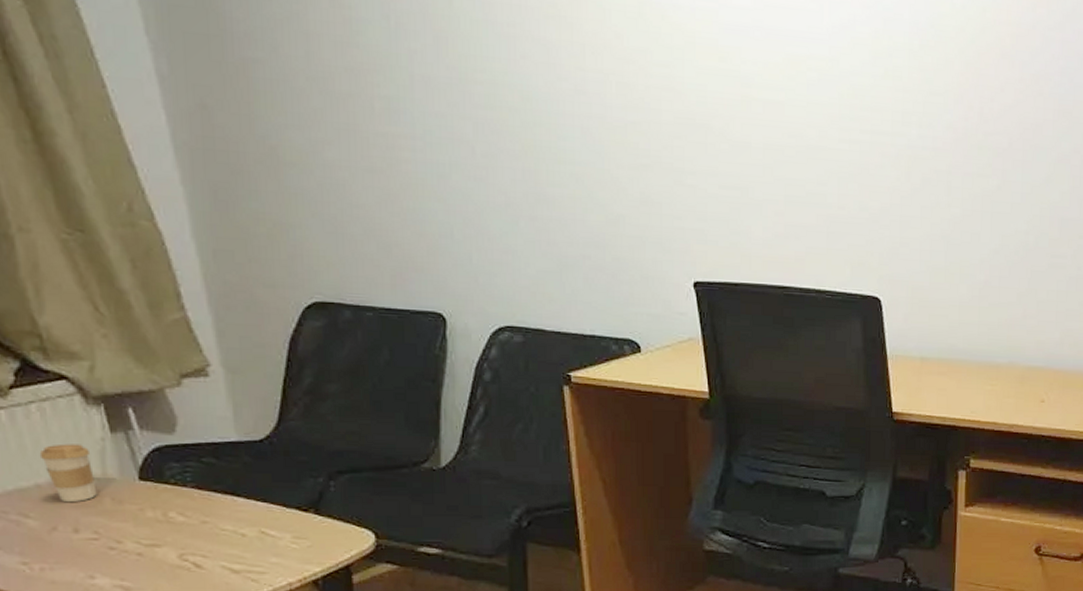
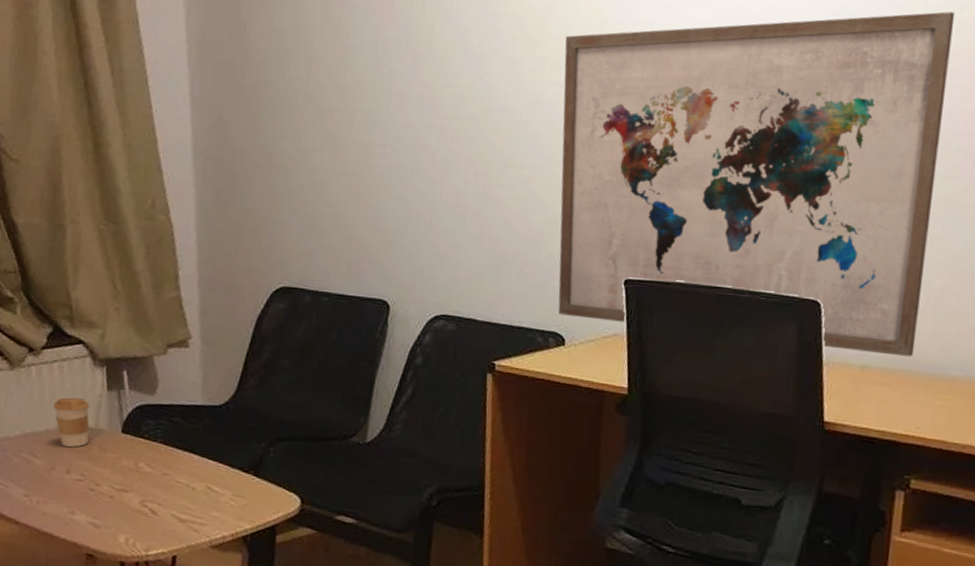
wall art: none [603,10,979,347] -> present [558,11,956,357]

